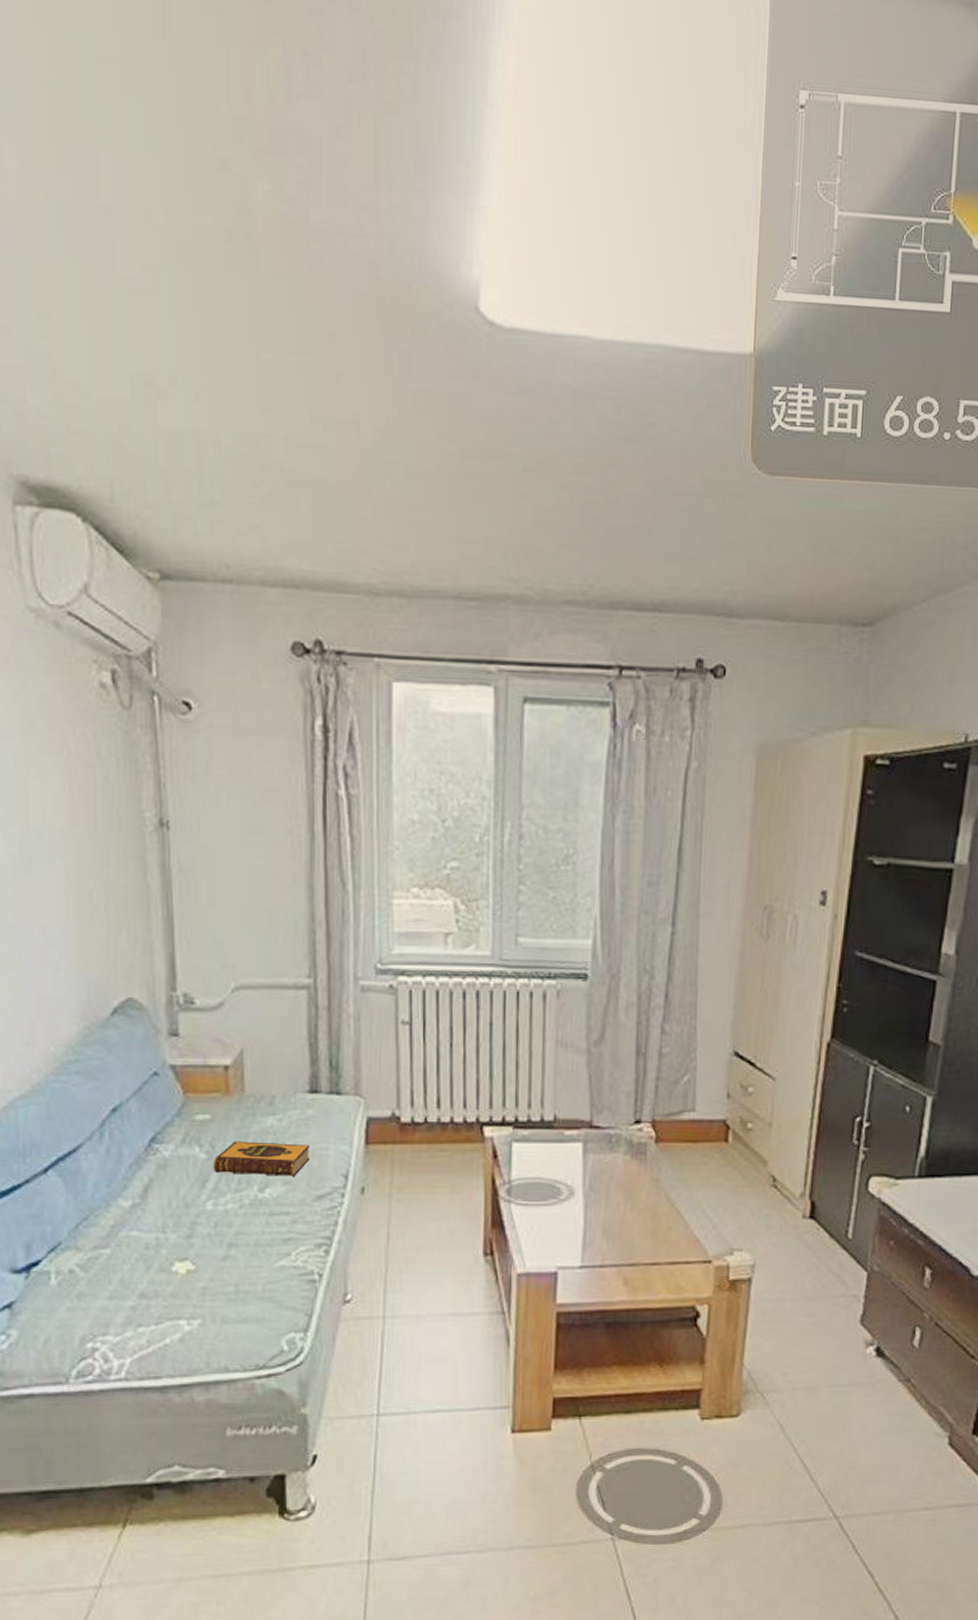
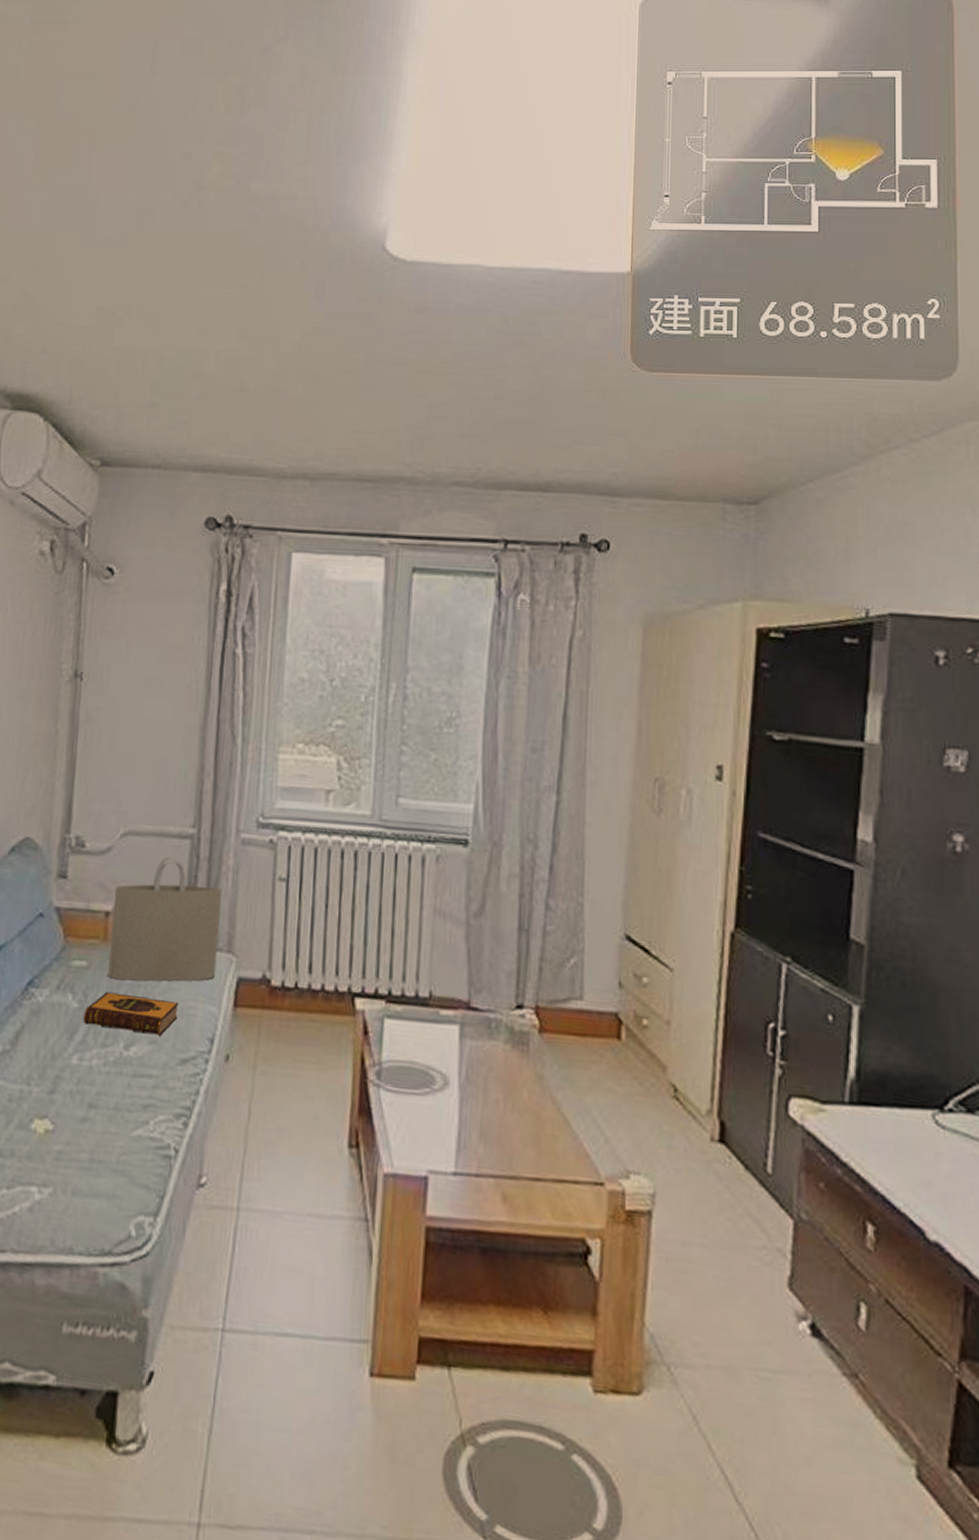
tote bag: none [231,1008,345,1129] -> present [108,856,222,981]

